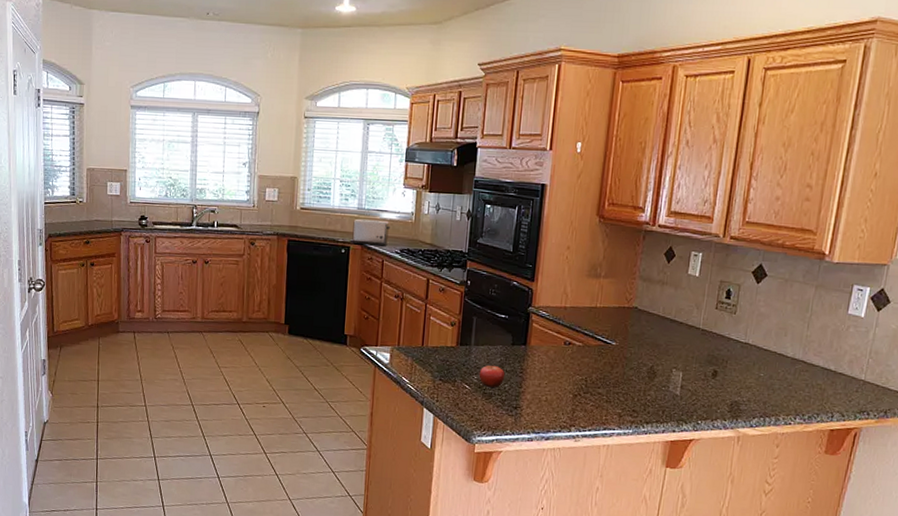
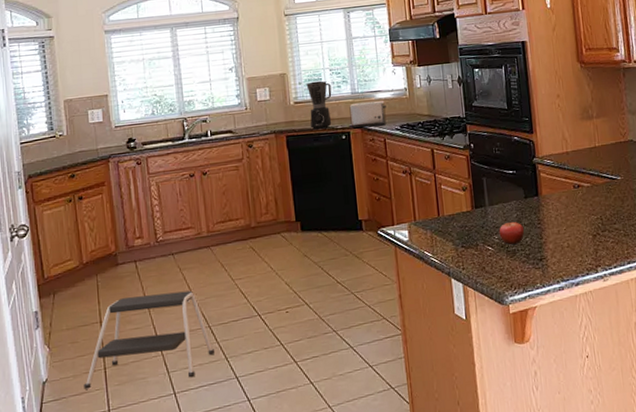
step stool: none [78,363,194,447] -> present [84,290,214,390]
blender: none [313,190,339,239] -> present [306,80,332,129]

